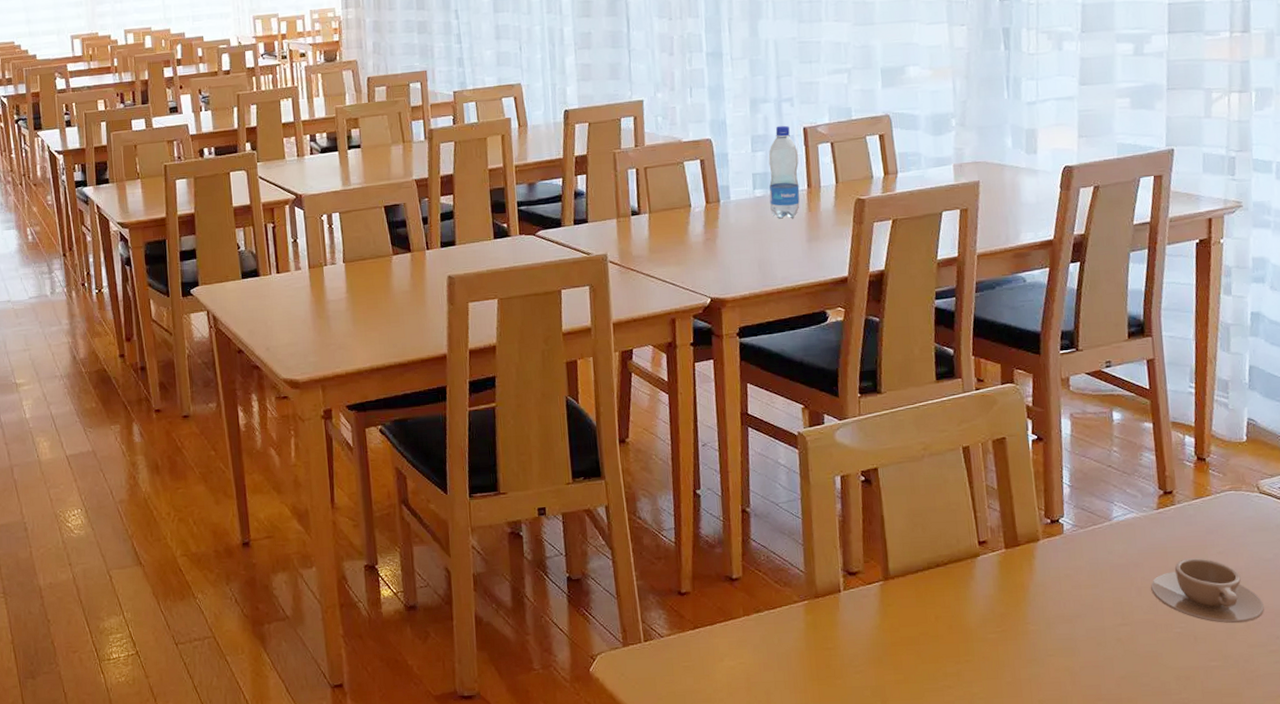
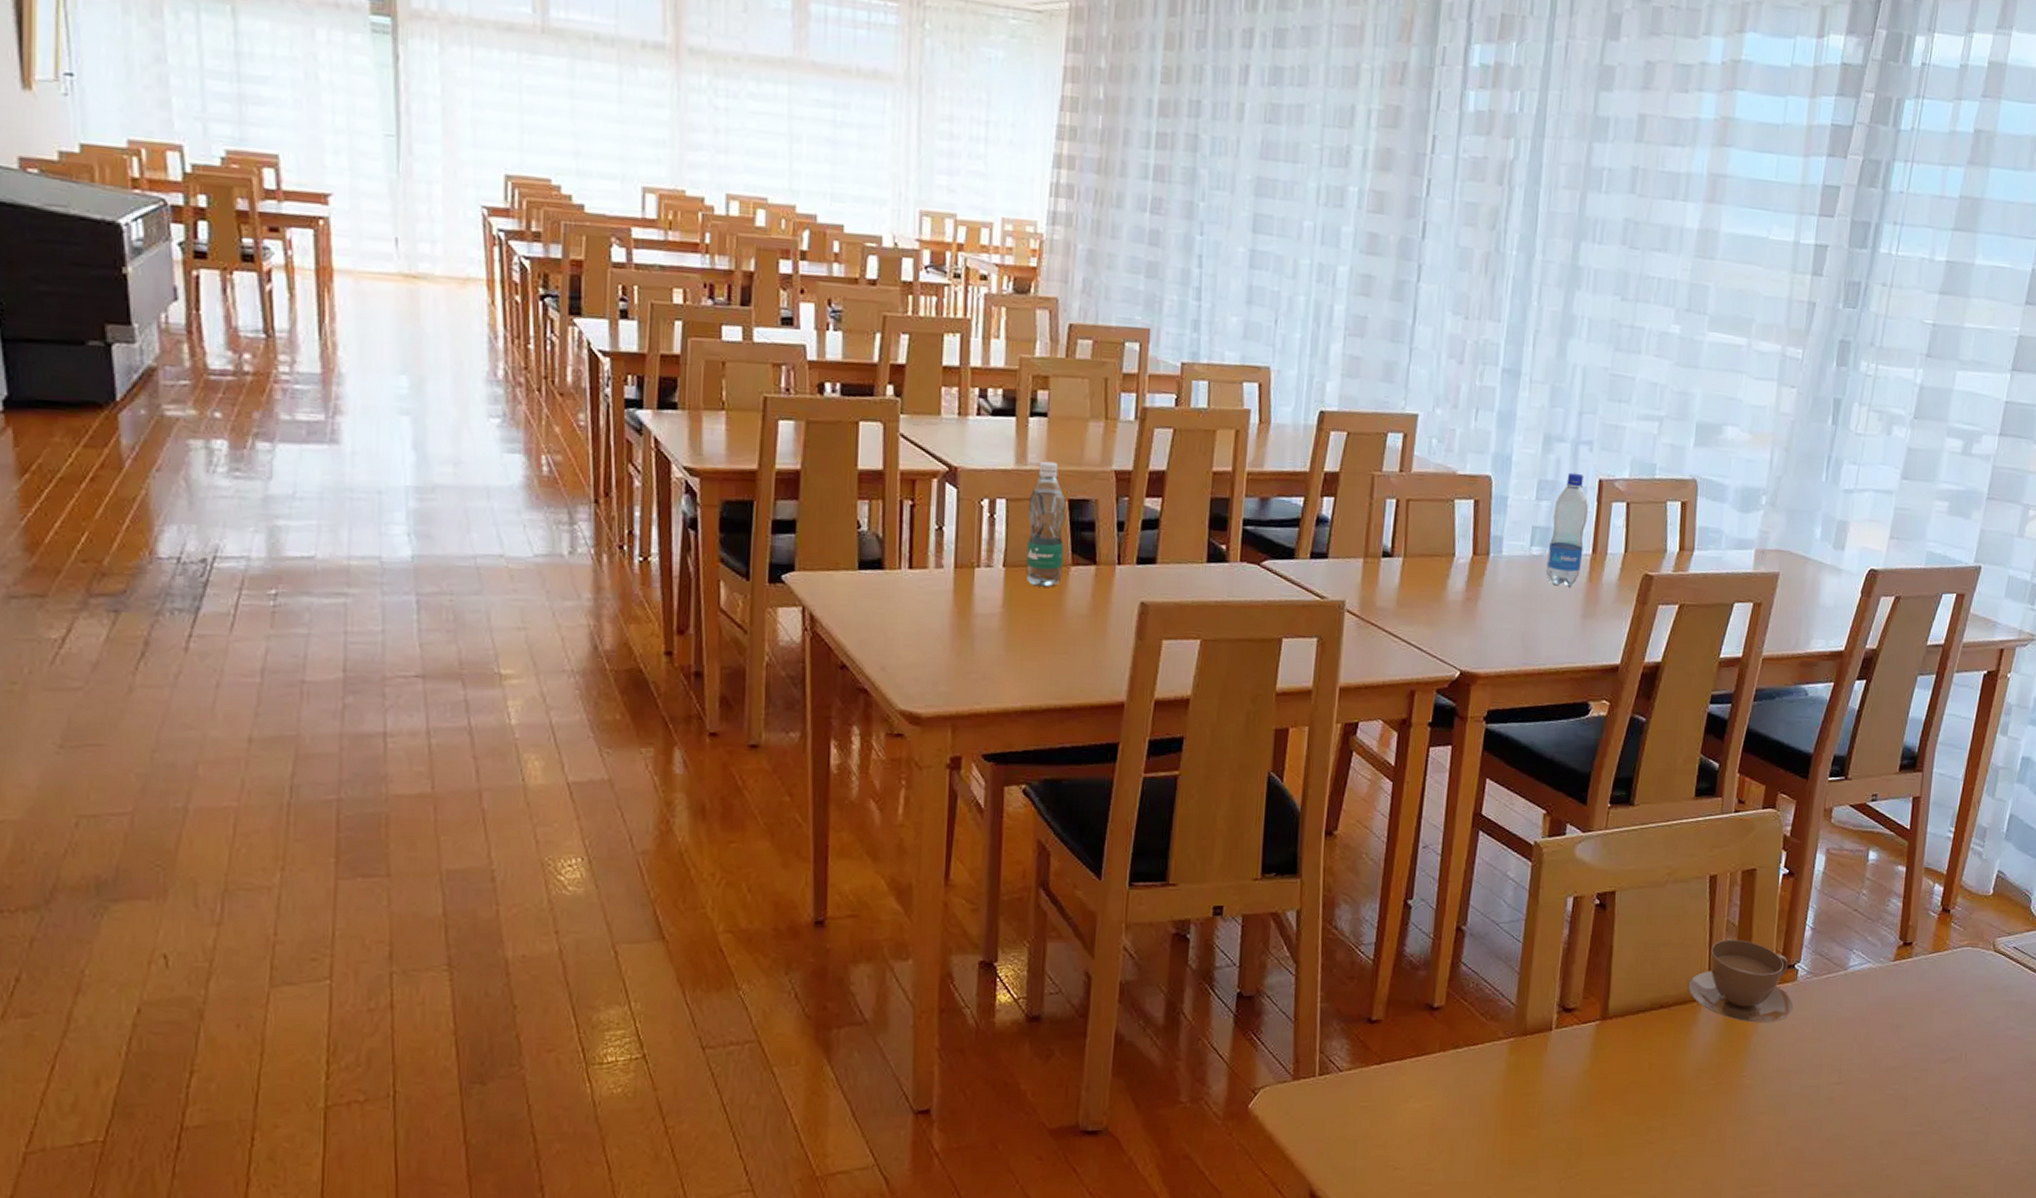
bottle: none [355,180,387,274] -> present [1026,461,1066,587]
teacup: none [959,501,1065,575] -> present [1688,939,1794,1023]
teacup: present [1151,558,1264,624] -> none [1872,1016,1977,1088]

